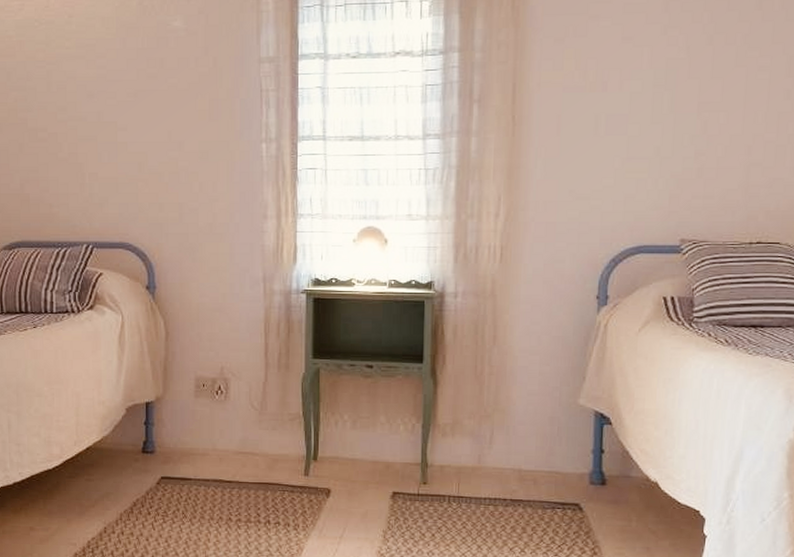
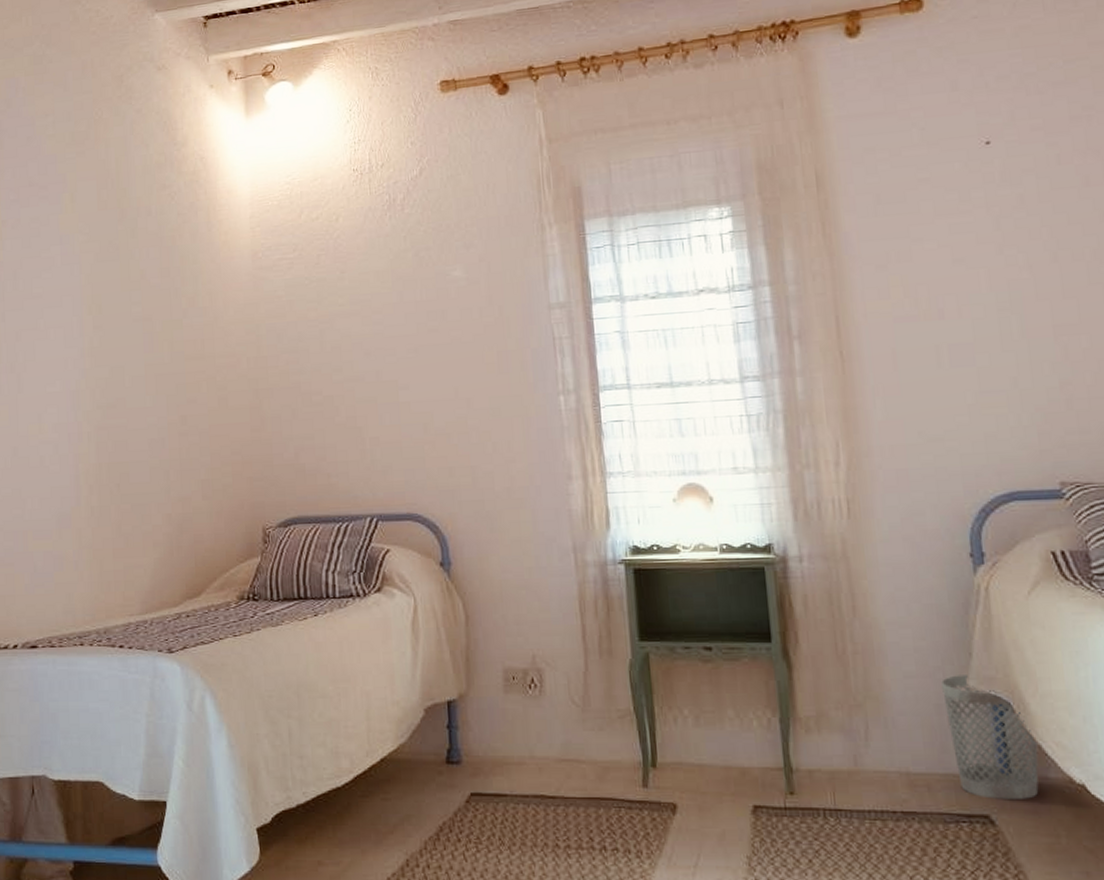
wastebasket: none [557,394,626,493] -> present [941,675,1039,801]

